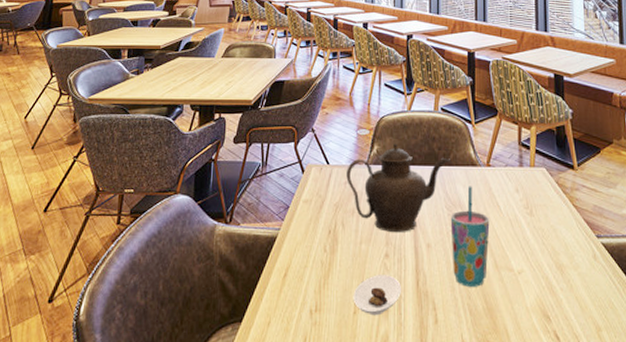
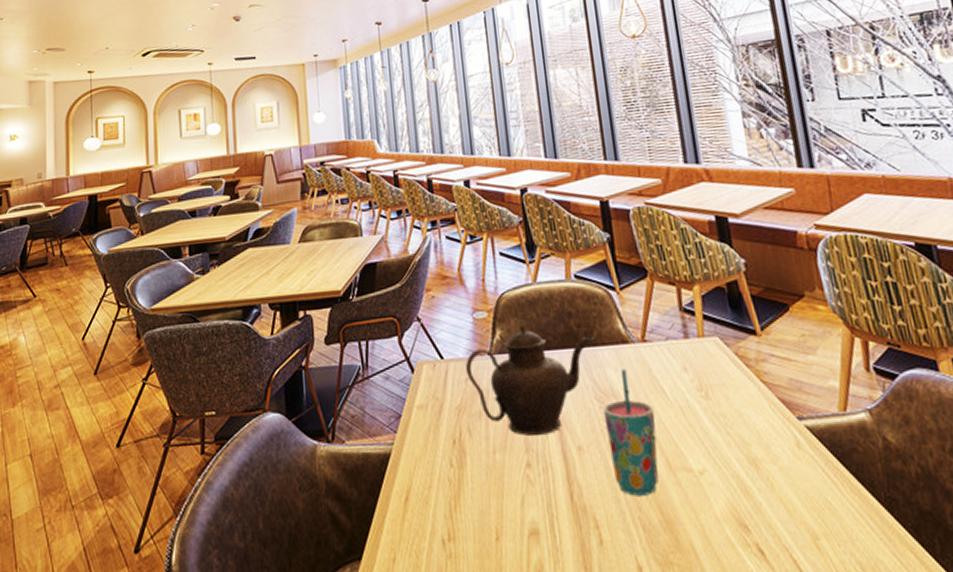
saucer: present [353,275,401,316] -> none [492,489,552,541]

